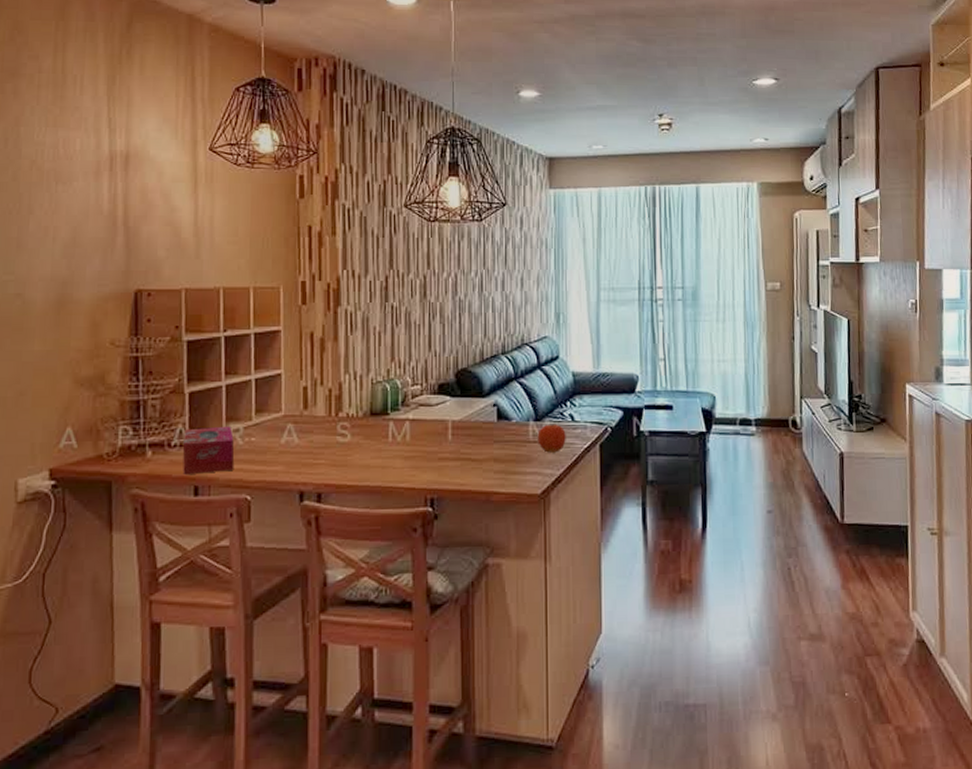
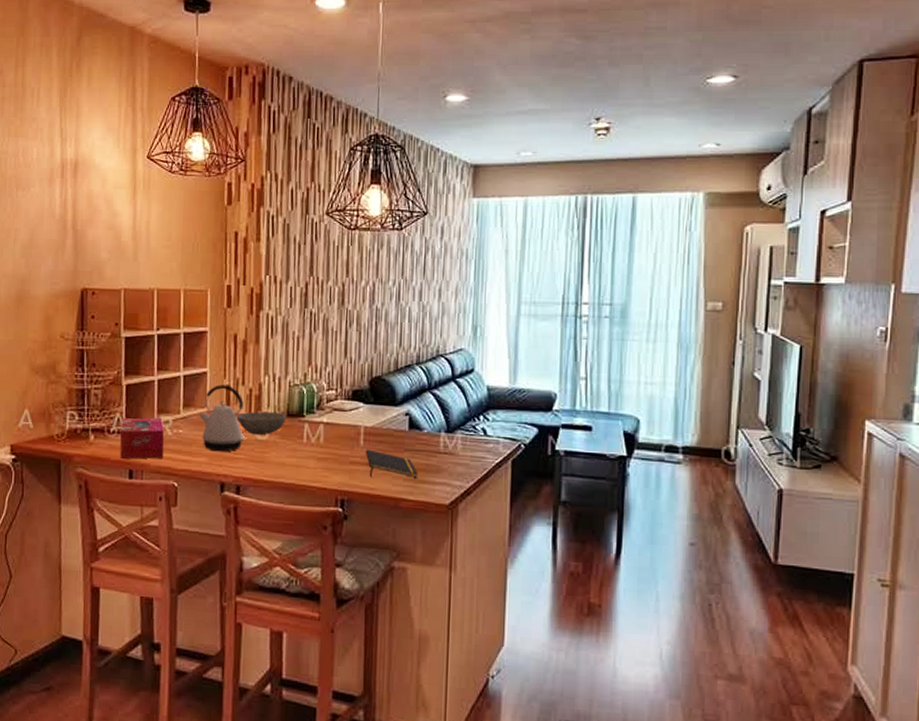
kettle: none [273,386,326,459] -> present [199,384,246,452]
bowl: none [315,412,369,438] -> present [236,411,286,436]
notepad: none [453,444,509,472] -> present [365,449,418,478]
fruit: present [537,424,566,453] -> none [448,436,478,466]

